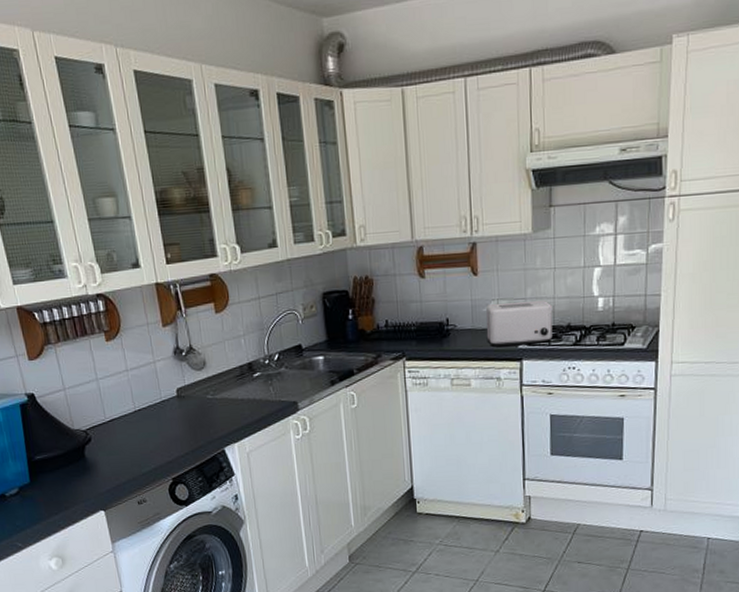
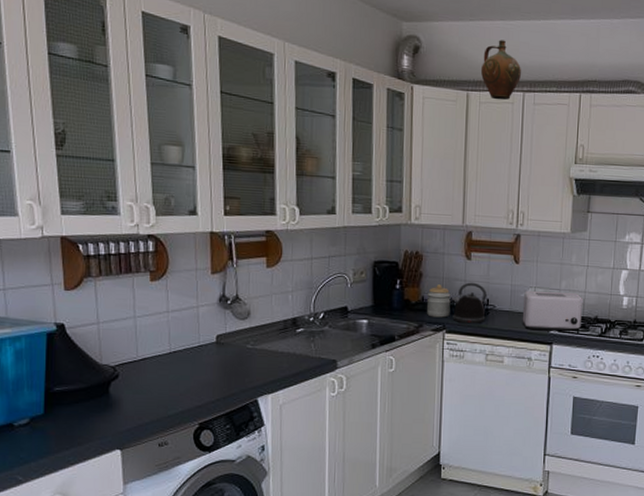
jar: none [381,309,409,346] -> present [426,284,451,318]
kettle: none [409,302,448,348] -> present [452,282,487,324]
ceramic jug: none [414,19,461,92] -> present [480,40,522,101]

